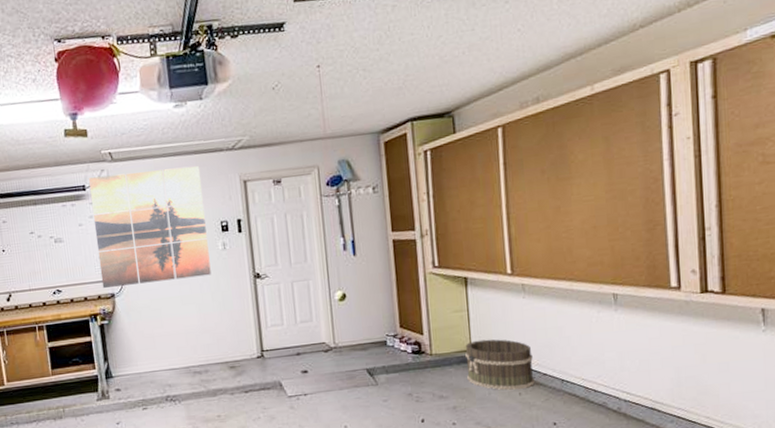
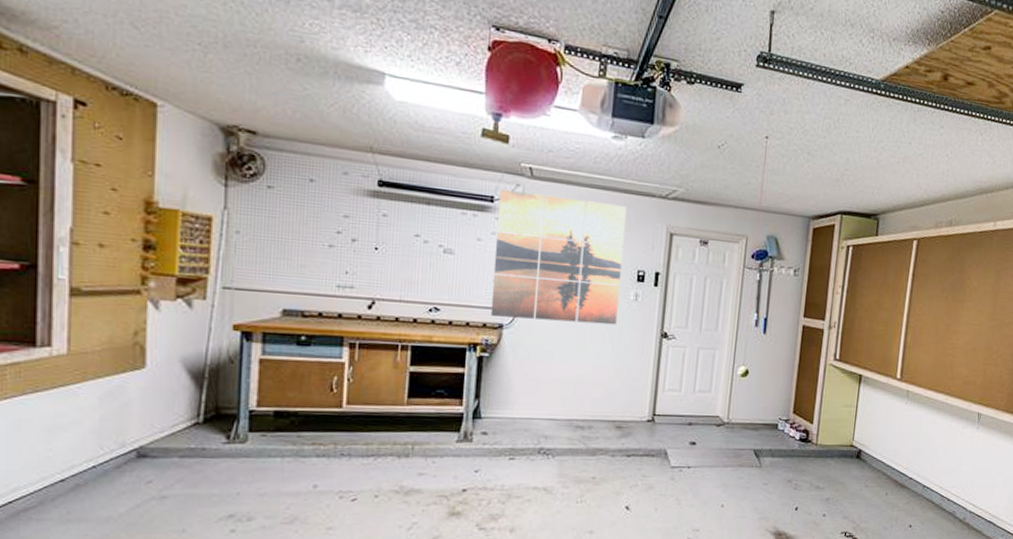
bucket: present [465,339,535,391] -> none [844,437,904,490]

